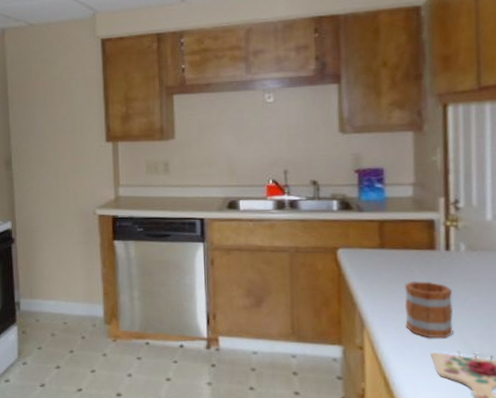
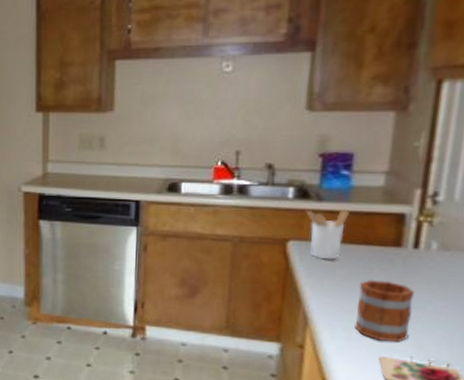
utensil holder: none [349,218,388,265] -> present [305,209,351,260]

